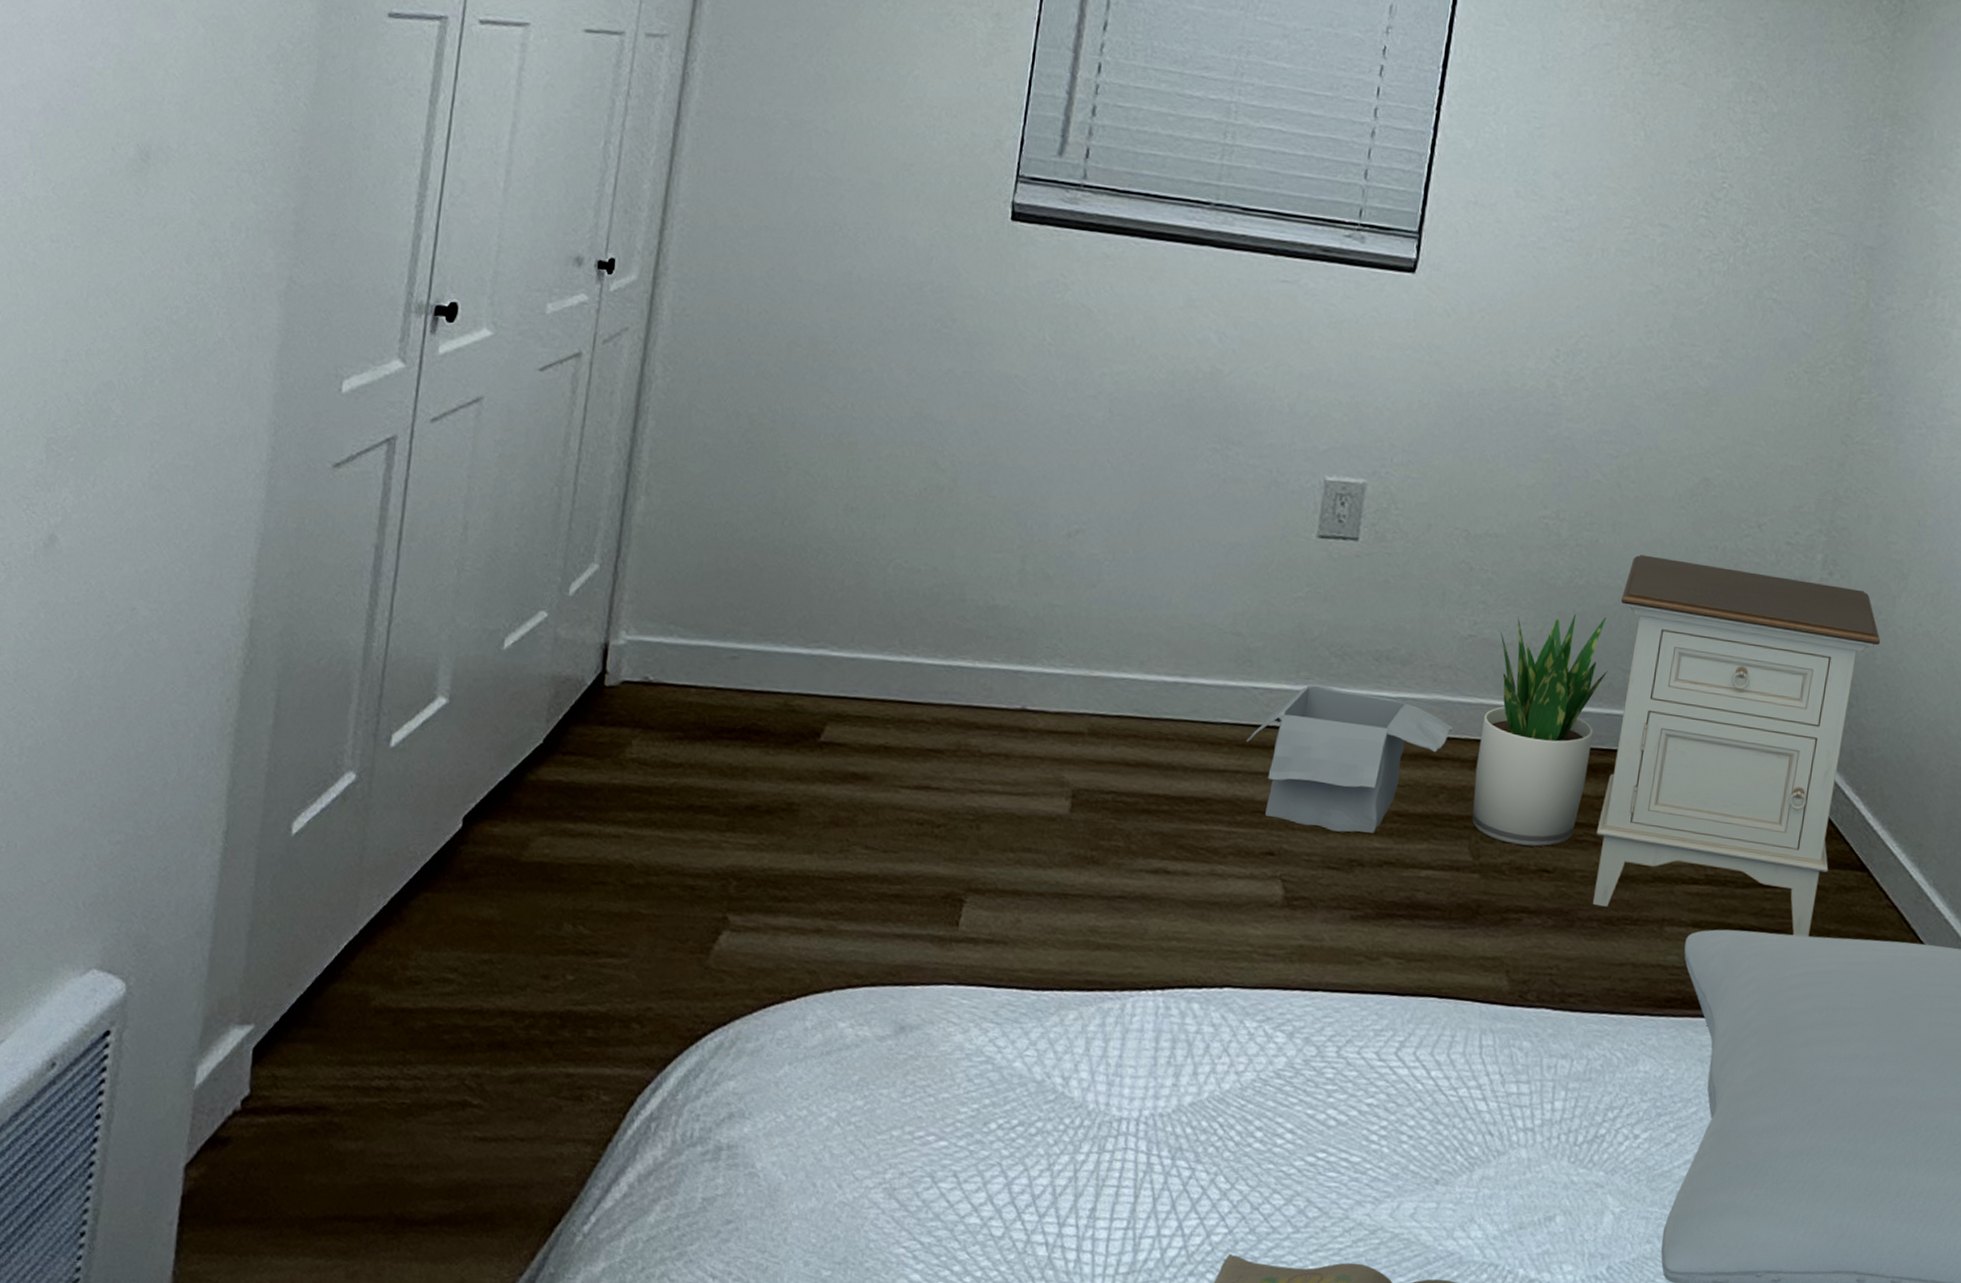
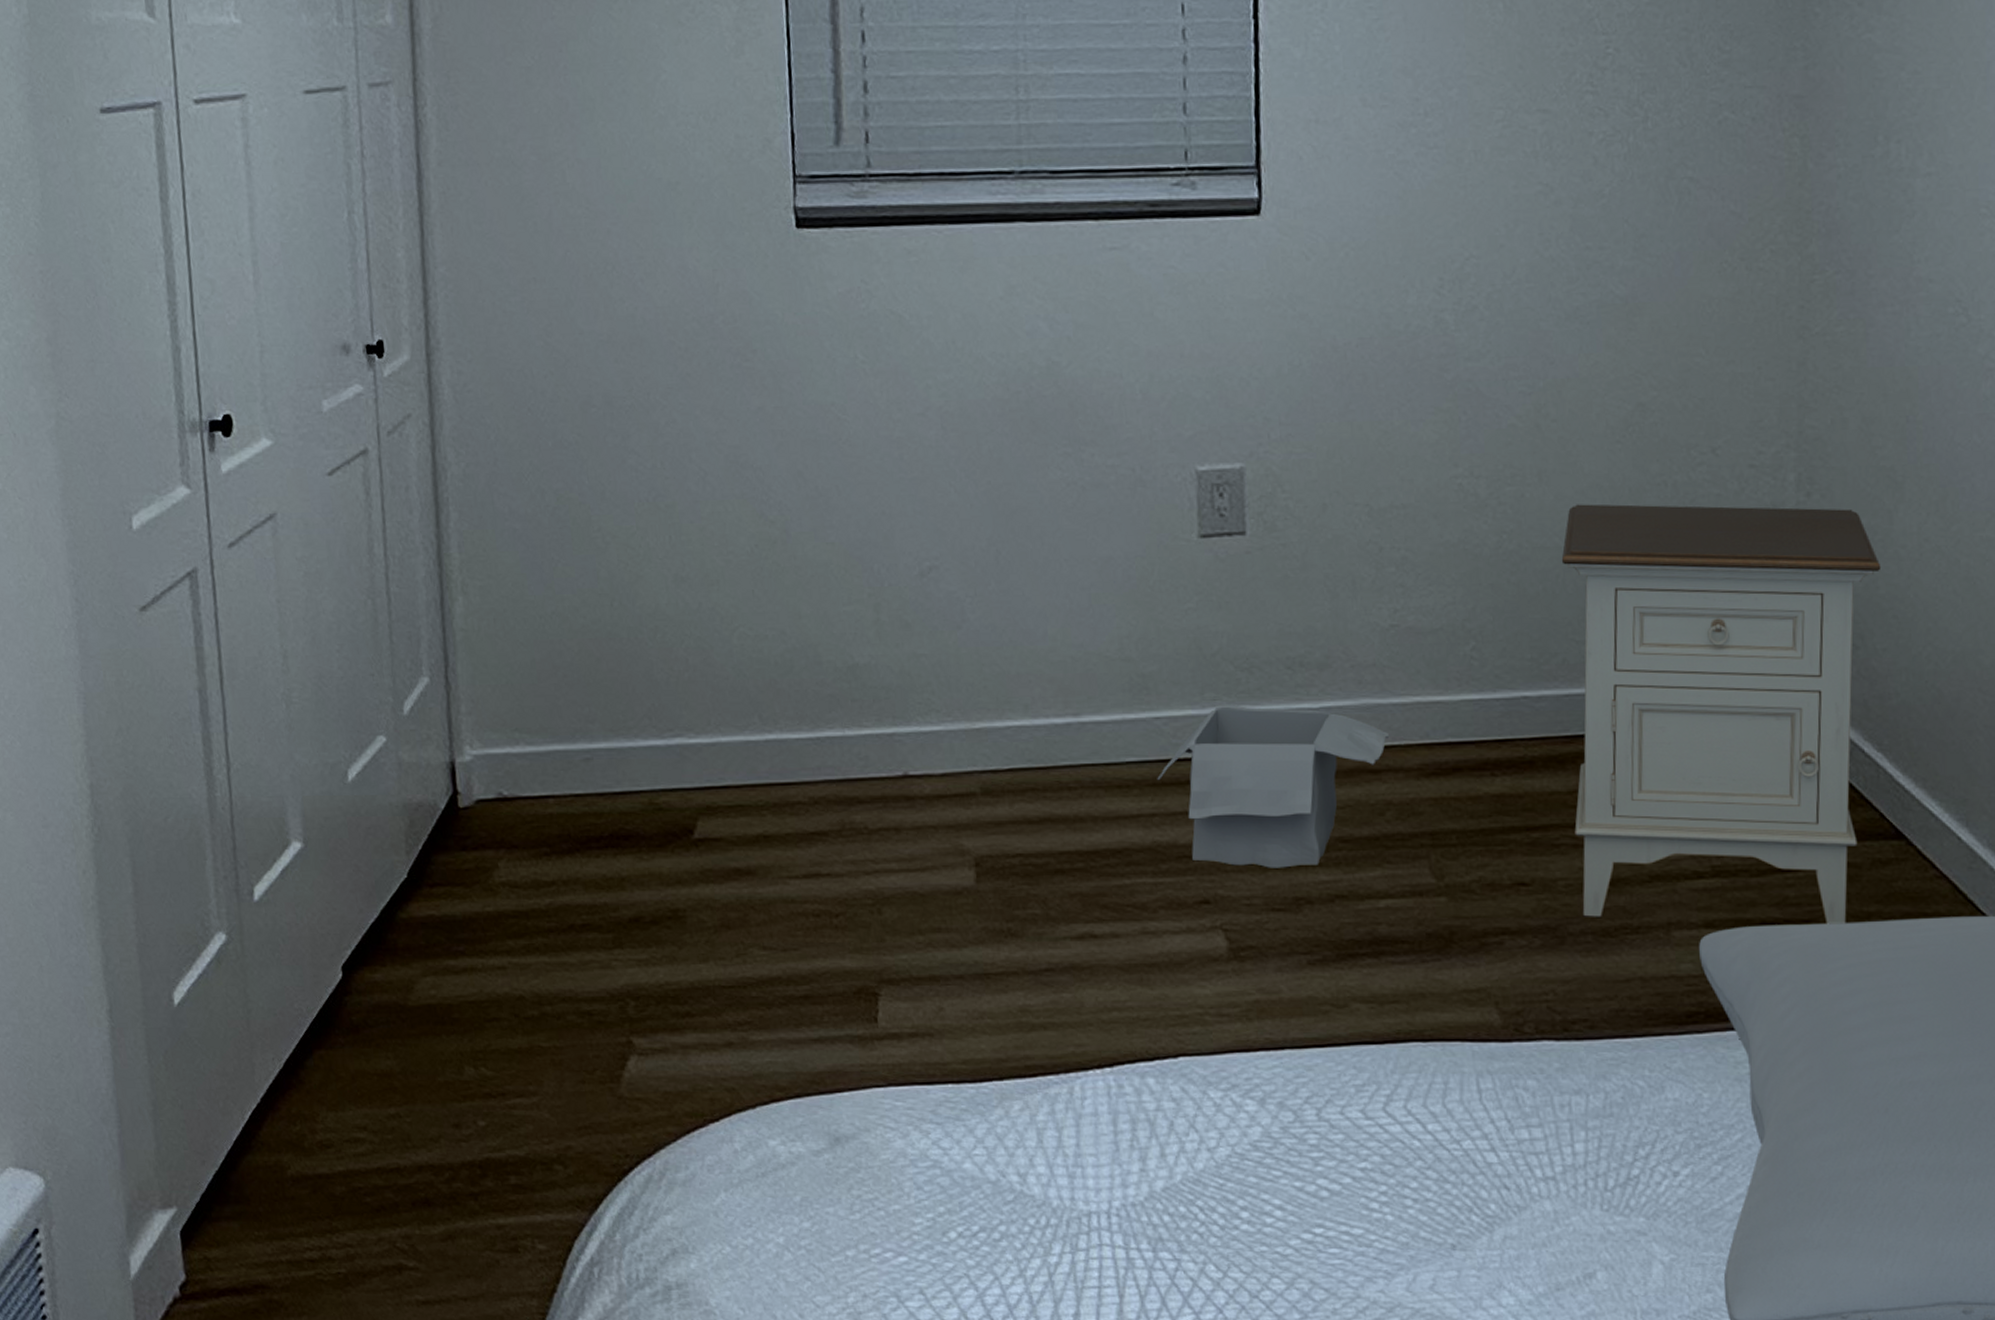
planter: present [1472,614,1608,847] -> none [1422,583,1559,858]

